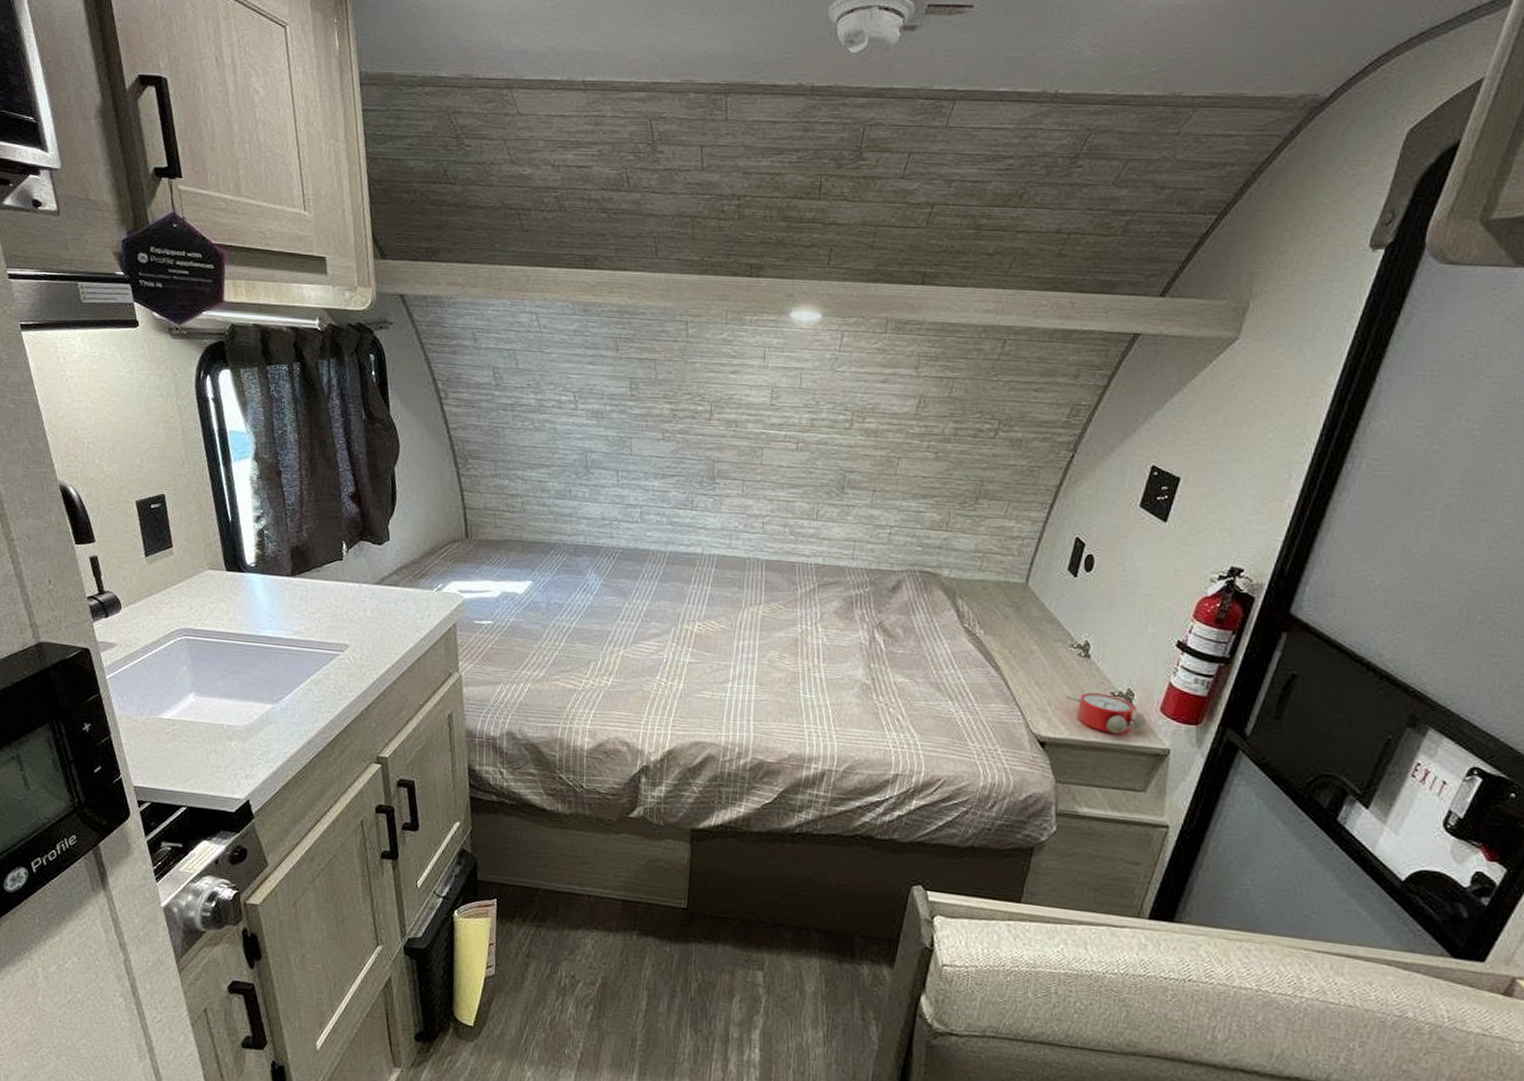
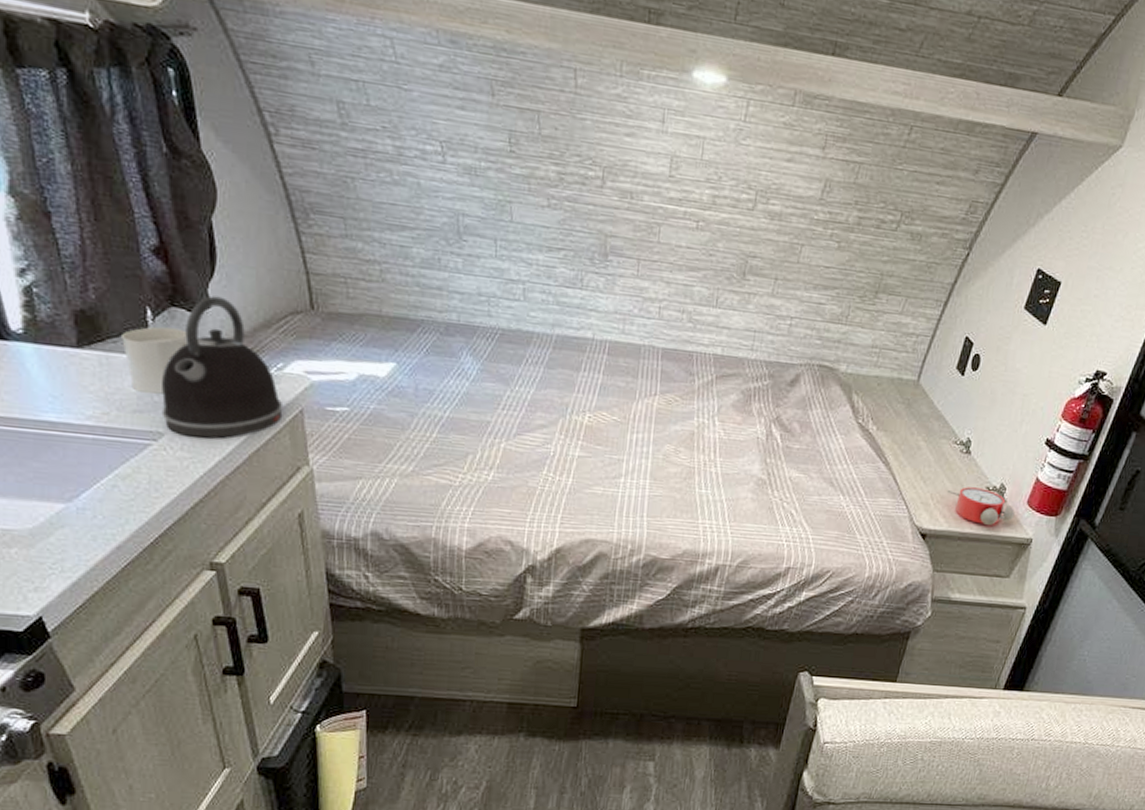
mug: none [323,557,372,613] -> present [122,326,189,395]
kettle: none [348,530,441,649] -> present [161,295,284,439]

